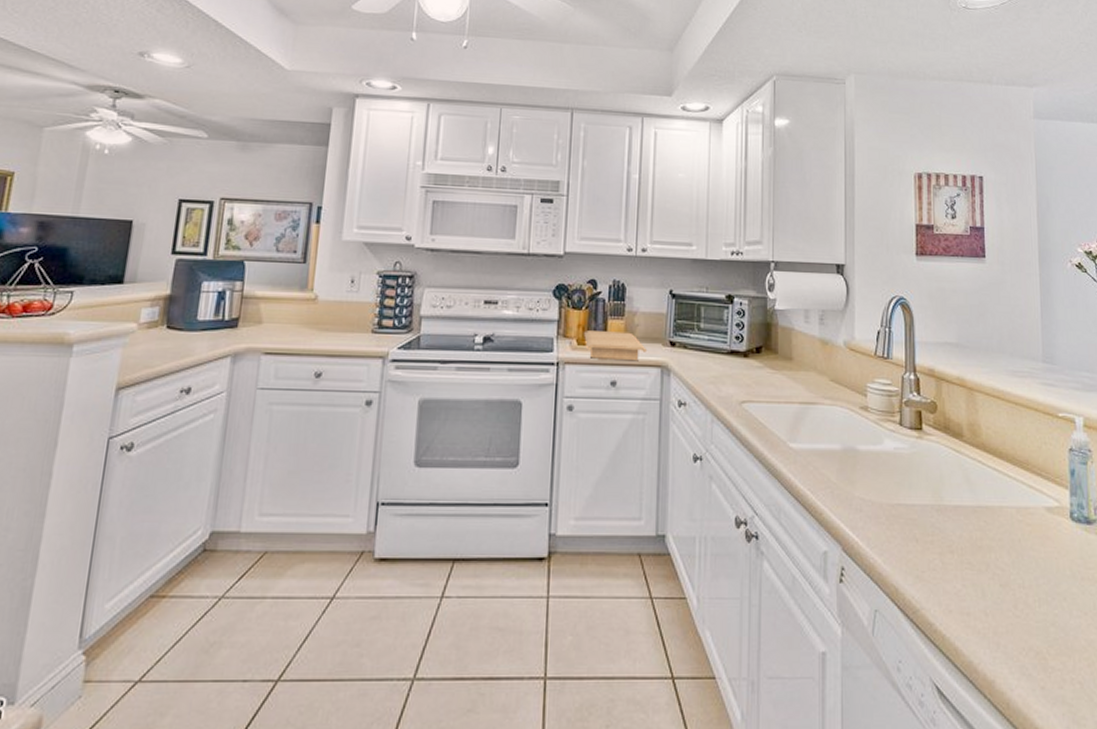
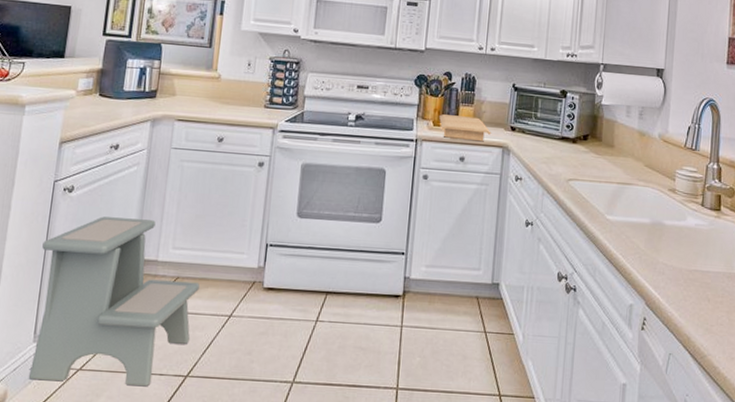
step stool: none [71,480,293,700] -> present [28,216,199,387]

